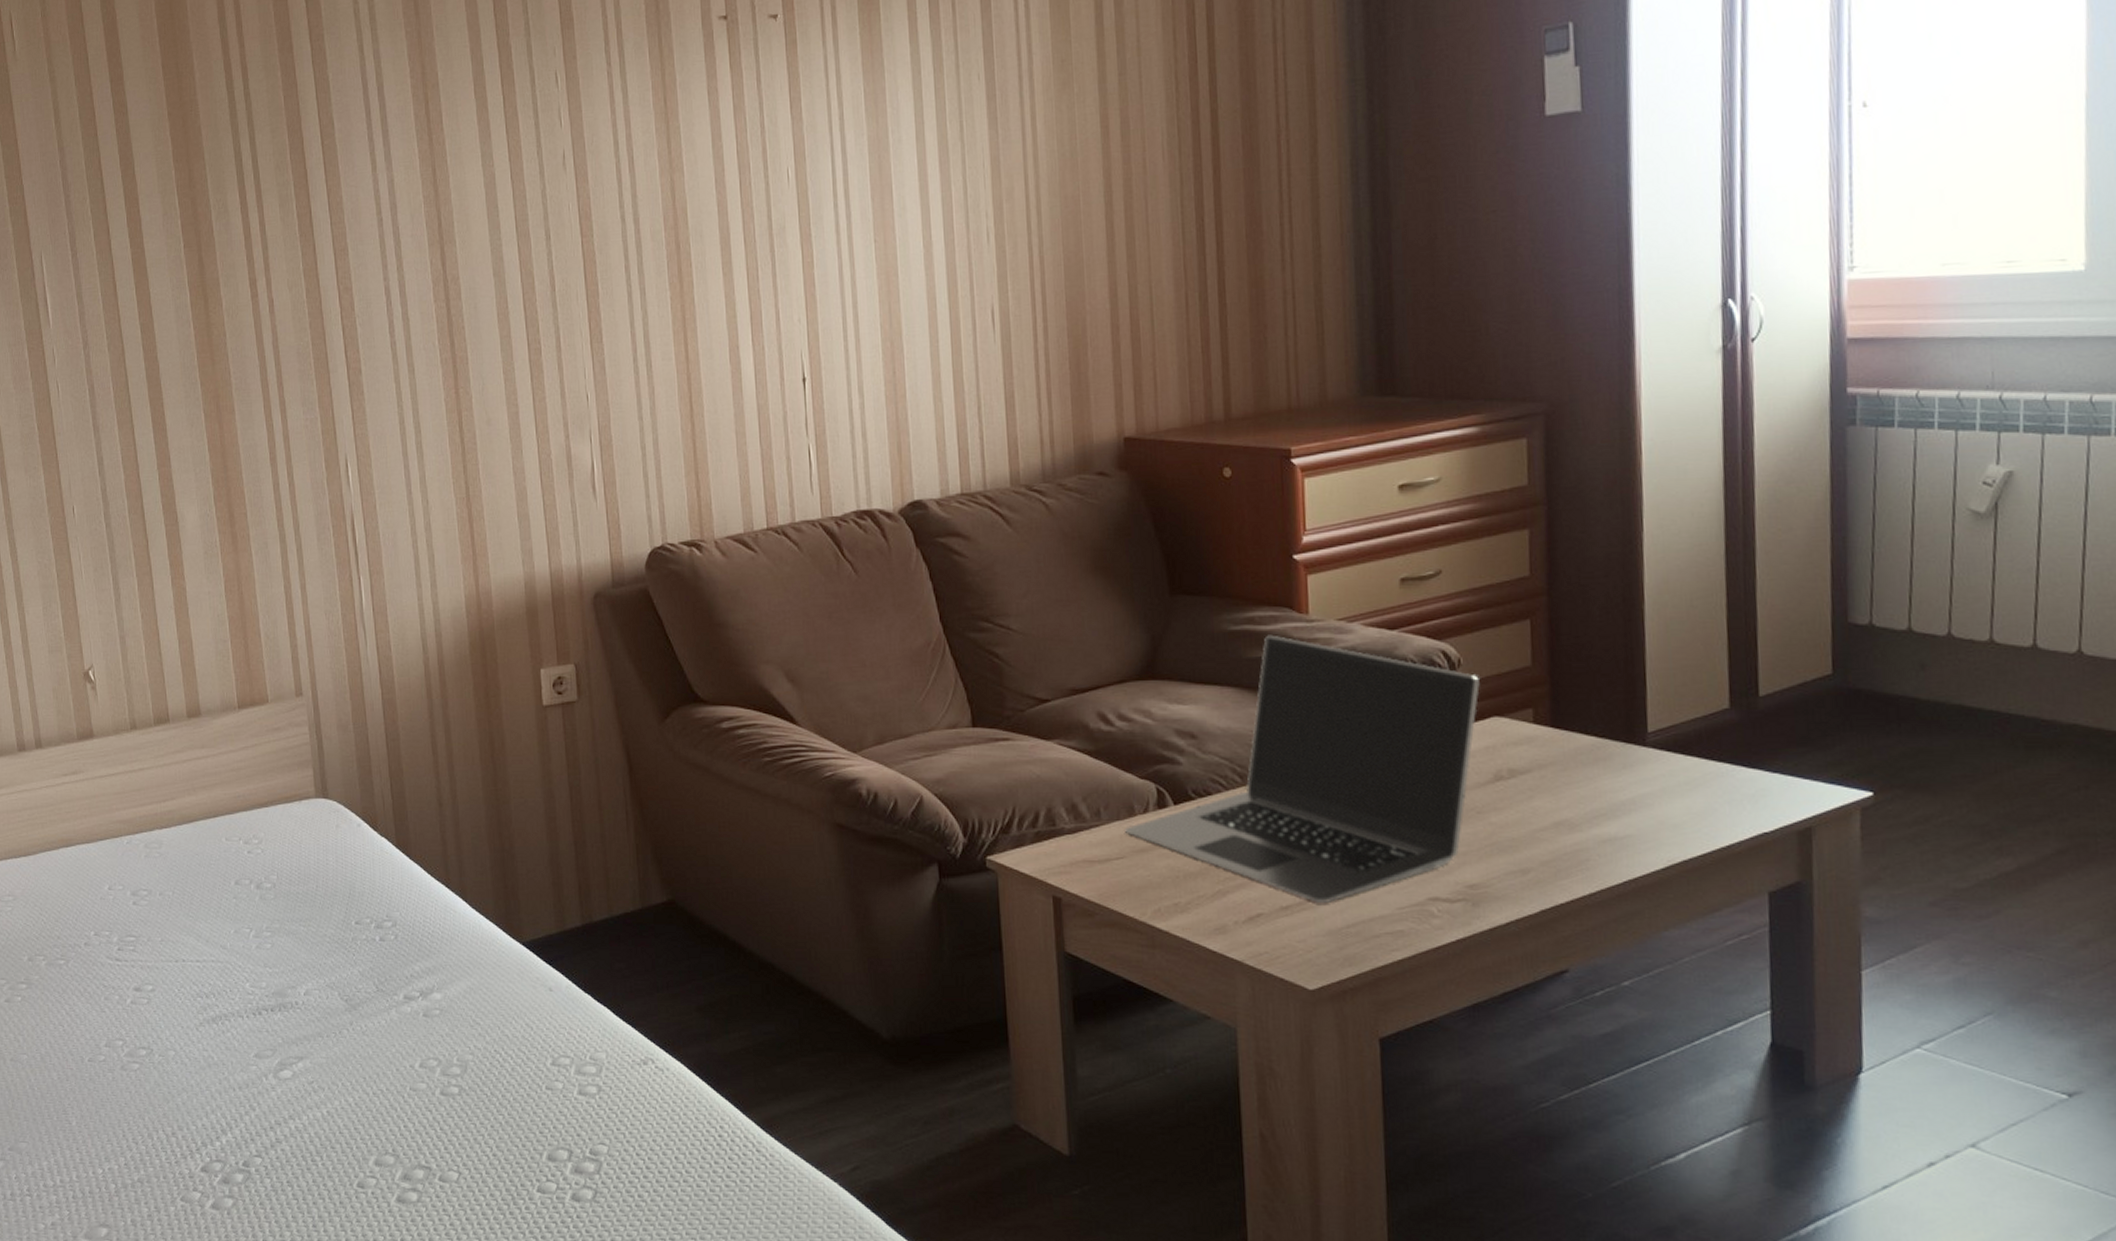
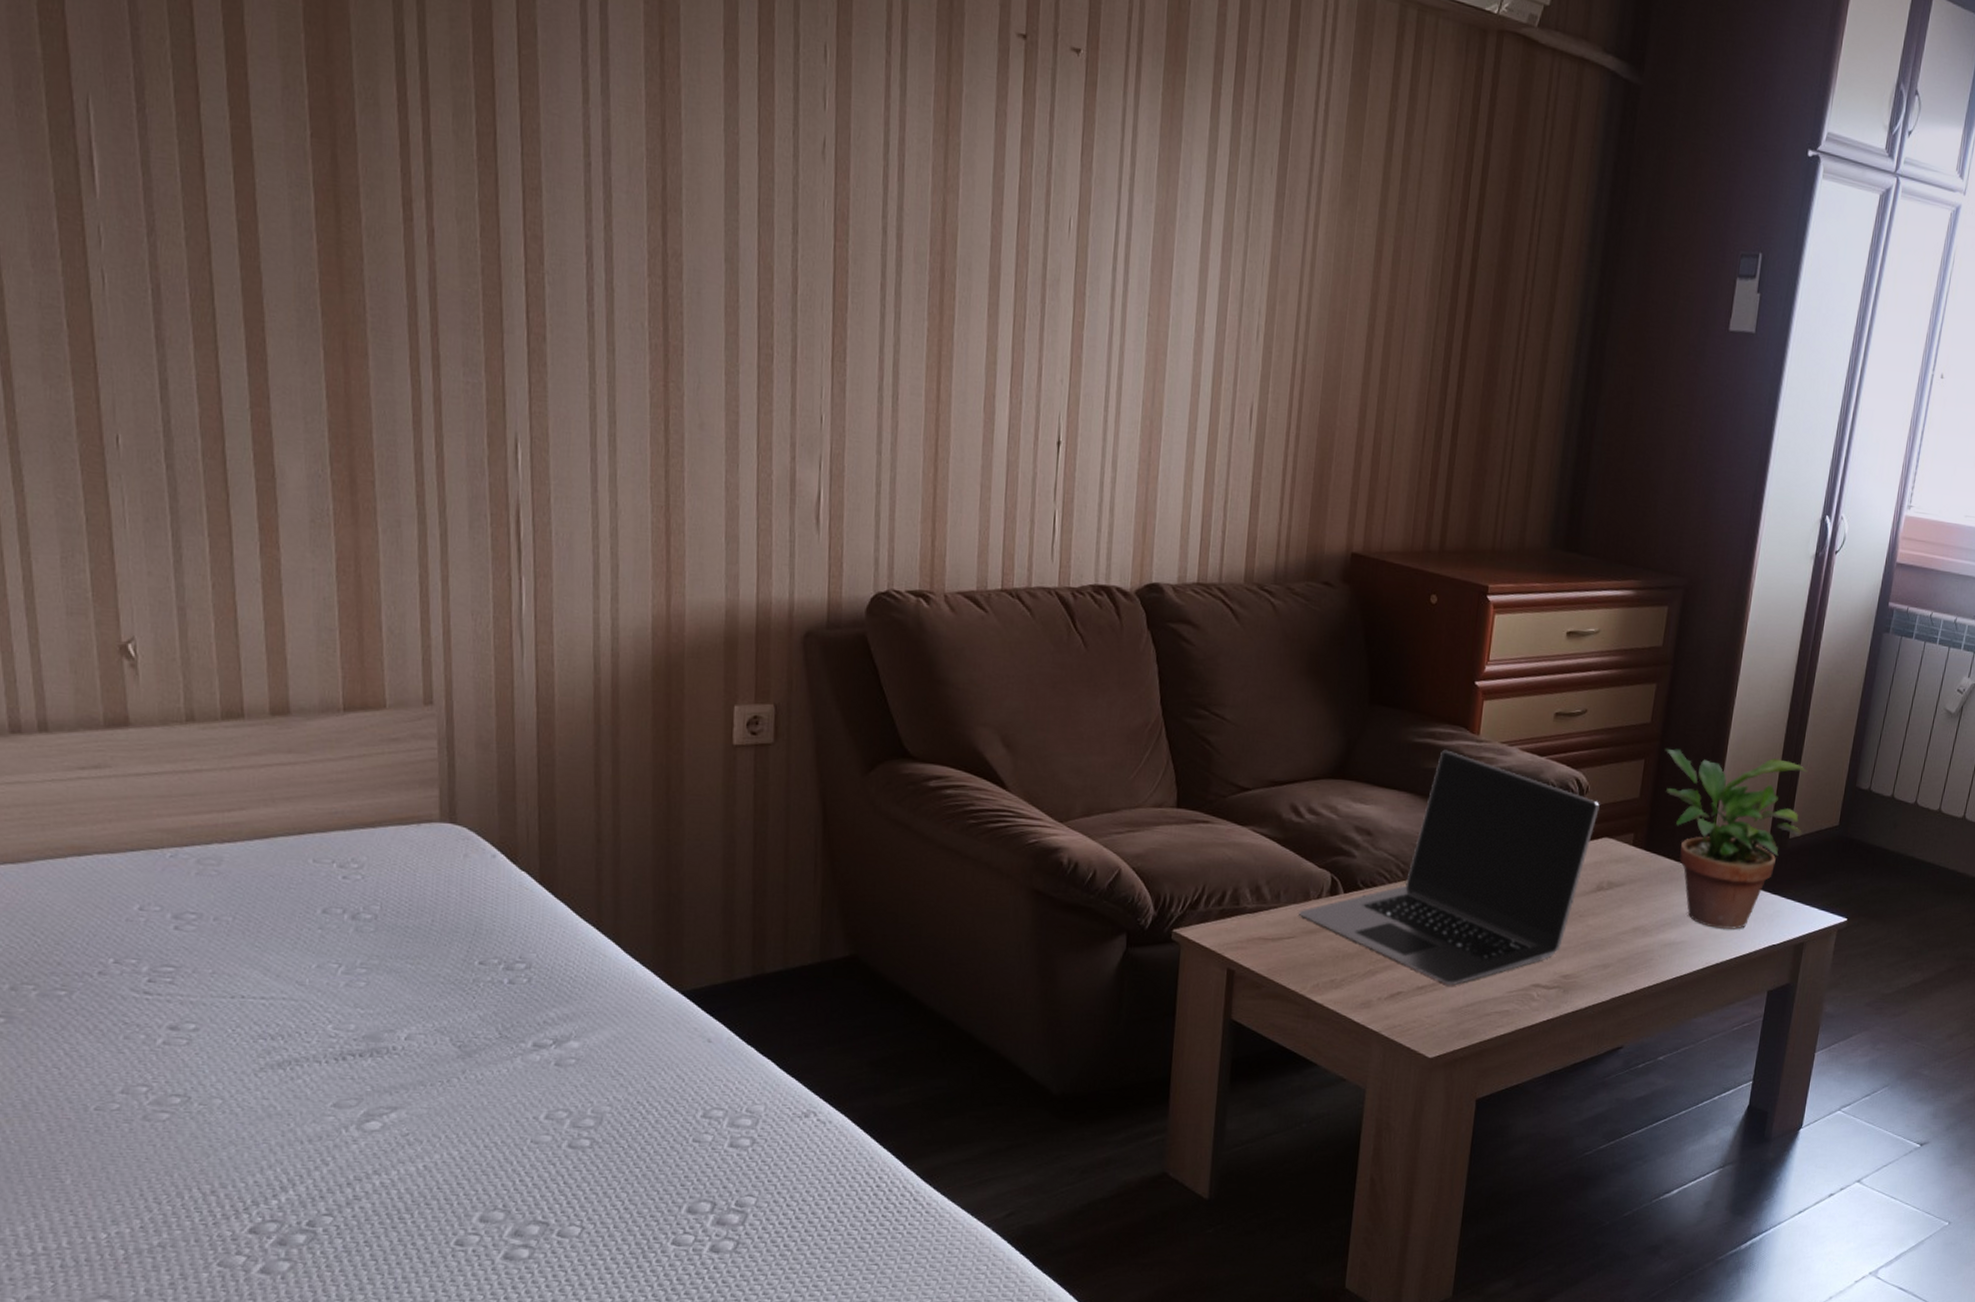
potted plant: none [1555,598,1778,818] -> present [1664,748,1808,930]

